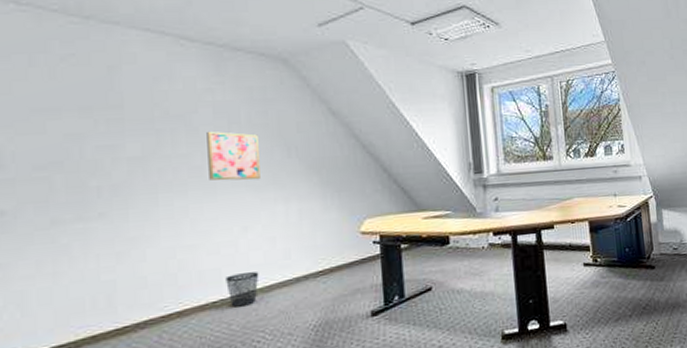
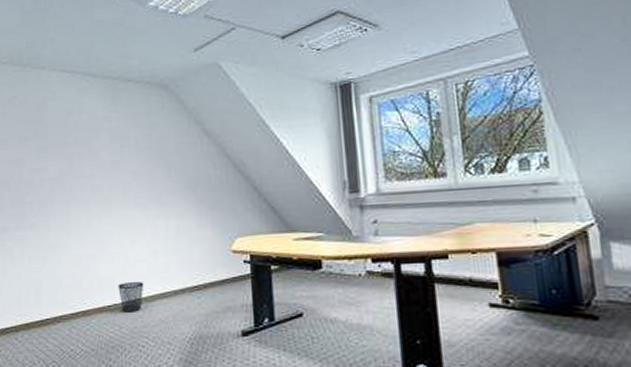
wall art: present [207,131,260,181] -> none [105,154,146,199]

